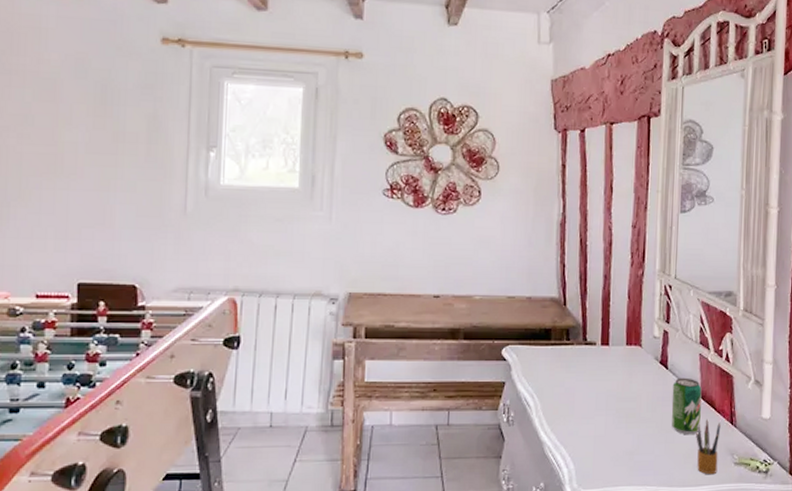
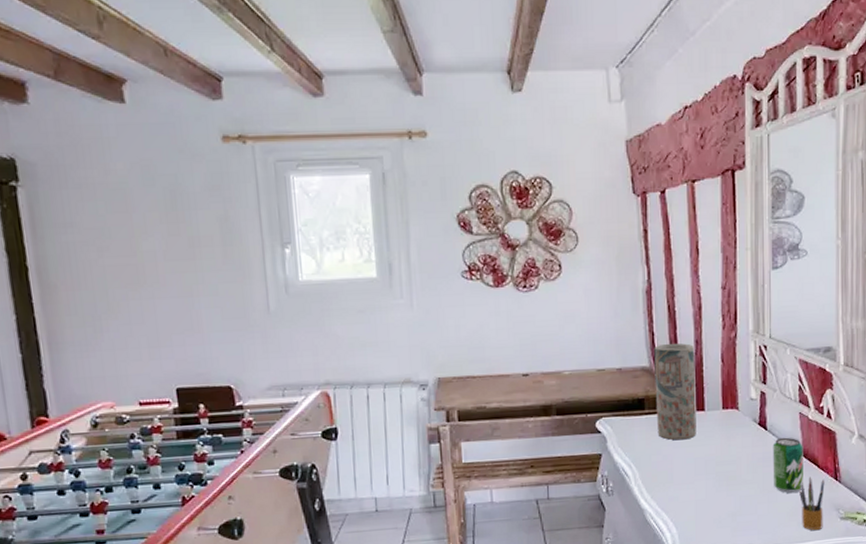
vase: none [562,276,603,373] -> present [654,343,696,441]

